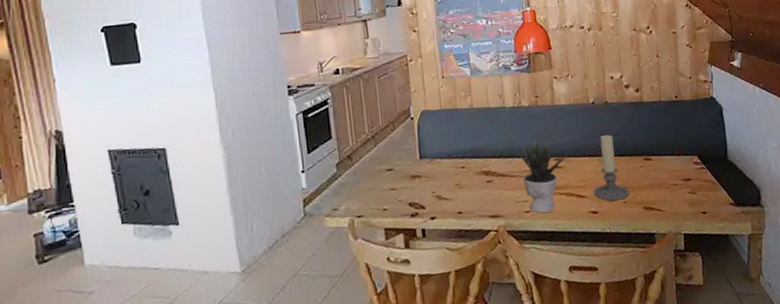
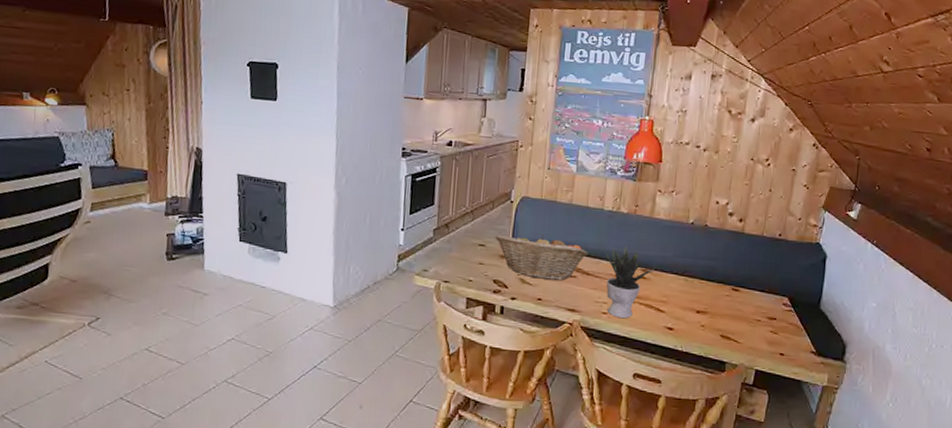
fruit basket: none [402,145,499,193] -> present [495,235,588,281]
candle holder: present [593,134,630,202] -> none [673,256,710,323]

